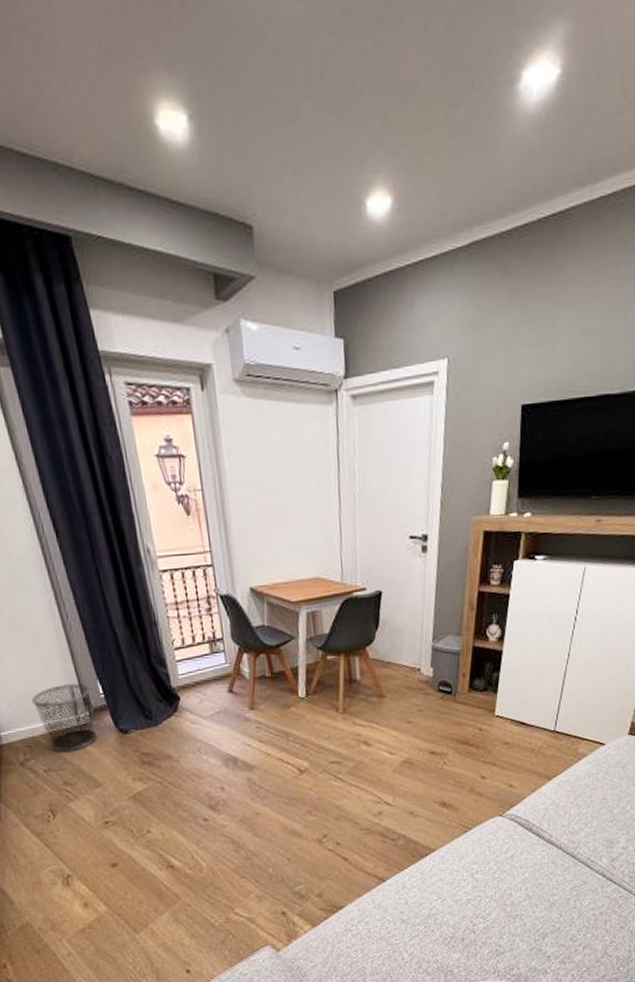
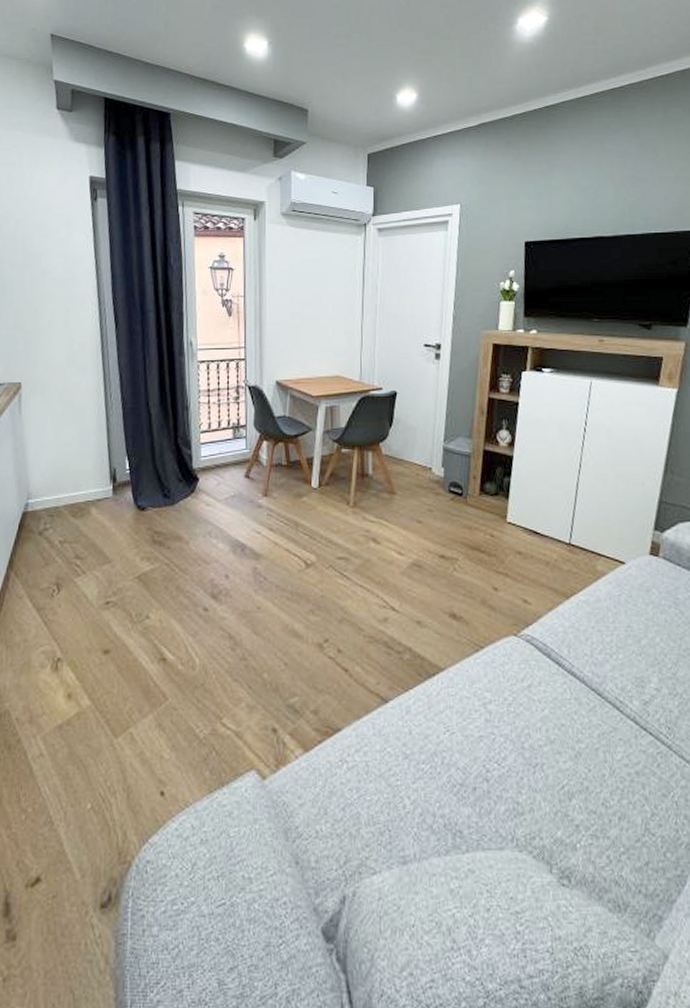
waste bin: present [31,683,98,753] -> none [63,458,118,525]

